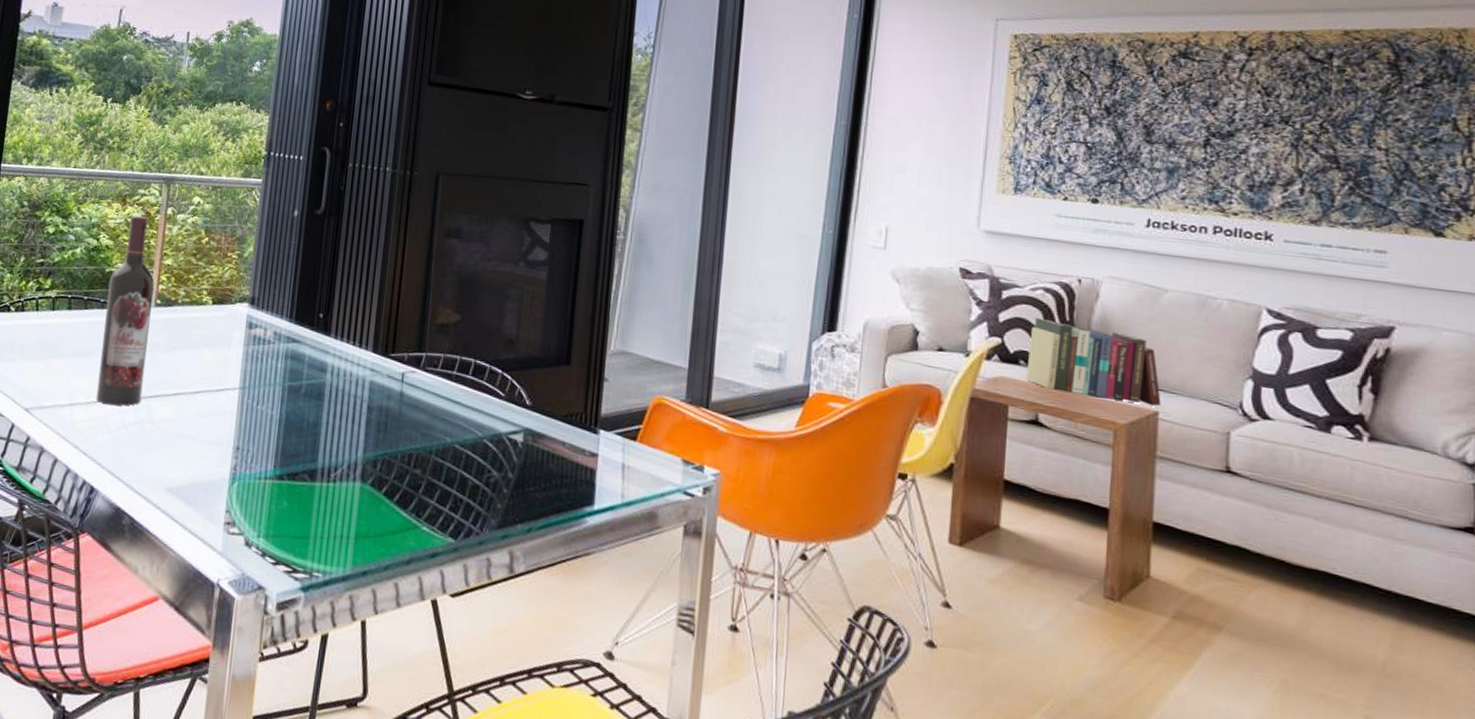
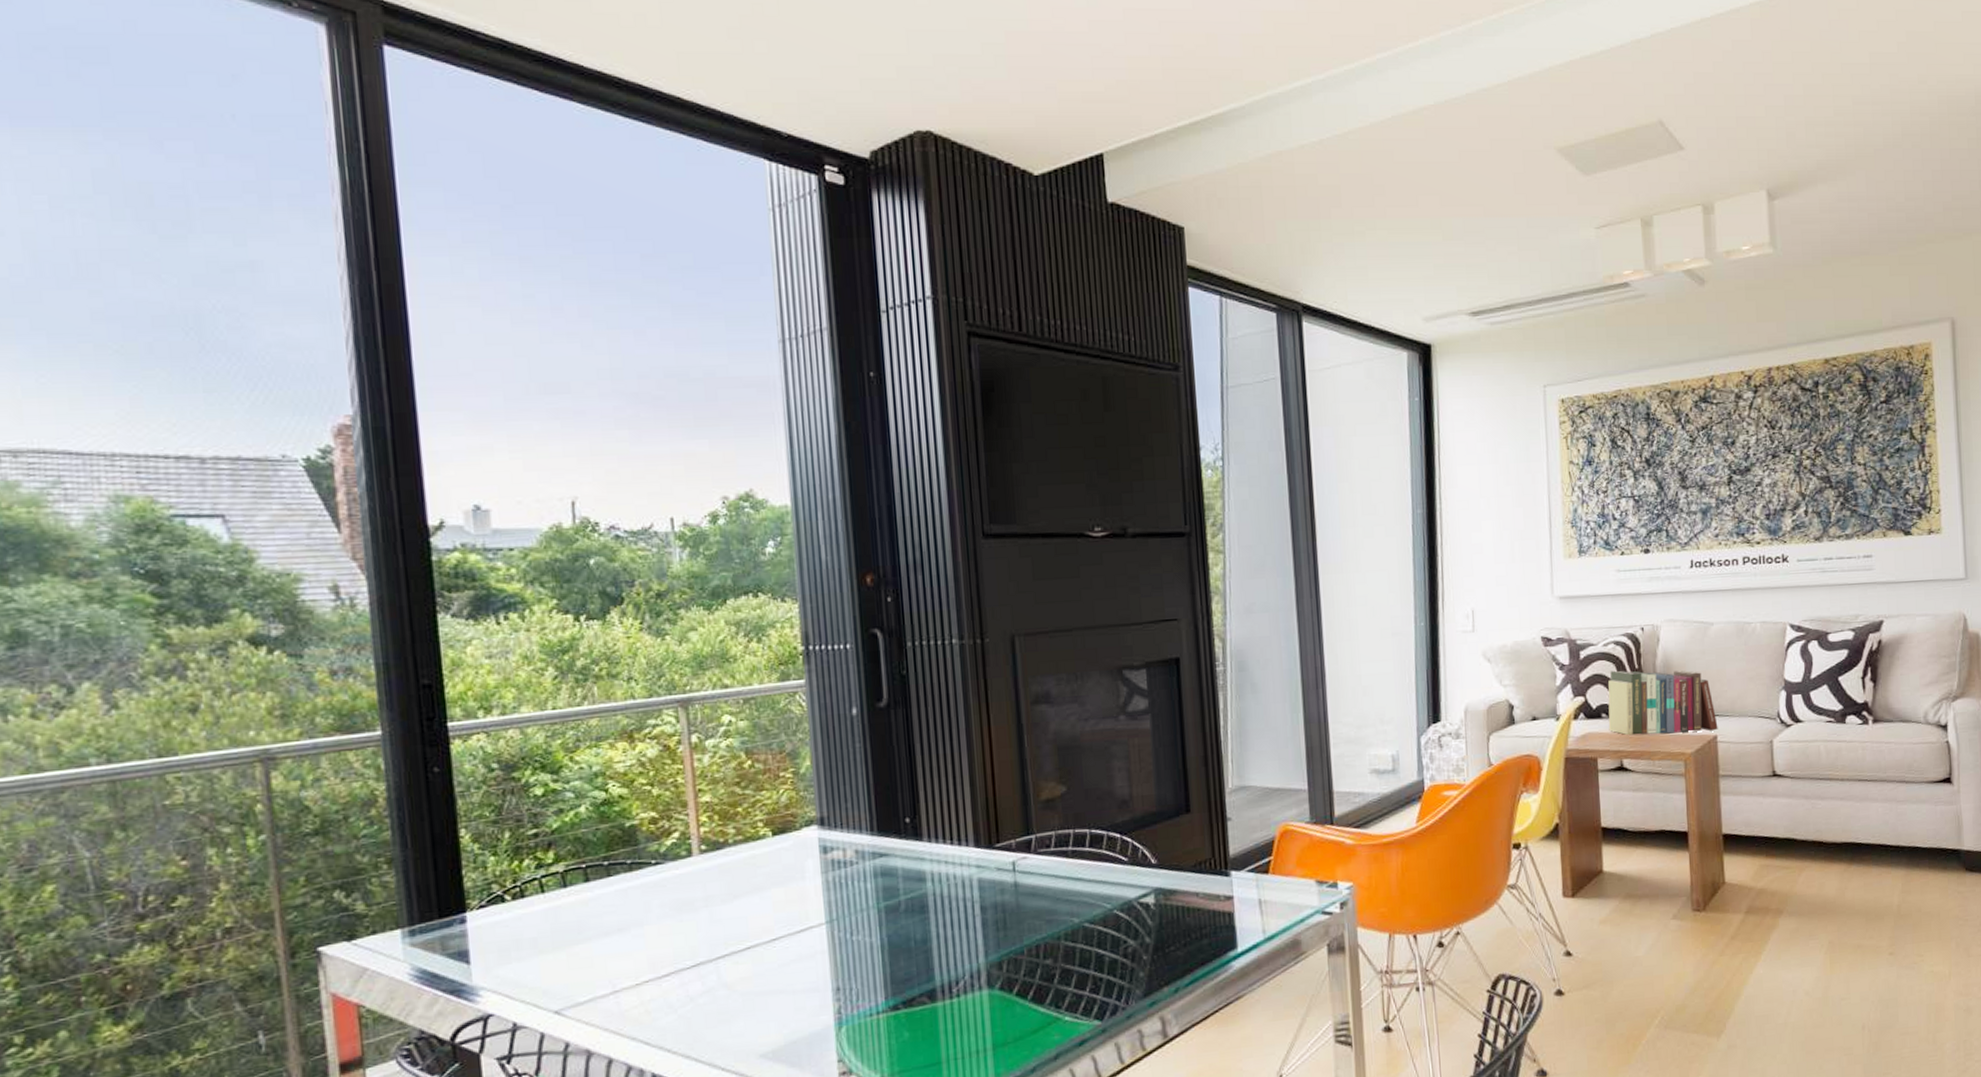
wine bottle: present [96,215,155,406] -> none [633,751,707,980]

